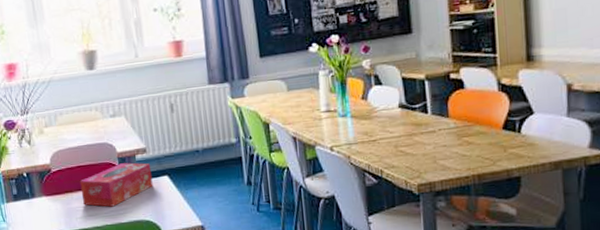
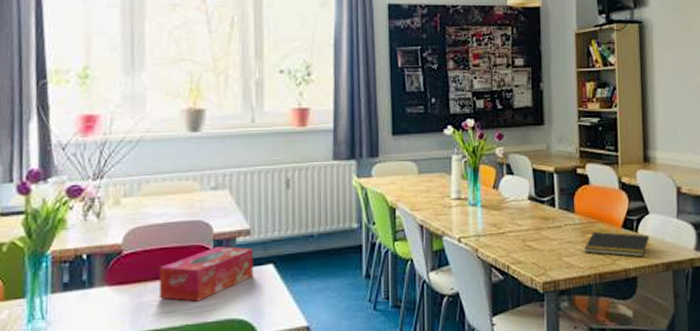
notepad: none [461,134,534,158] -> present [584,231,649,257]

